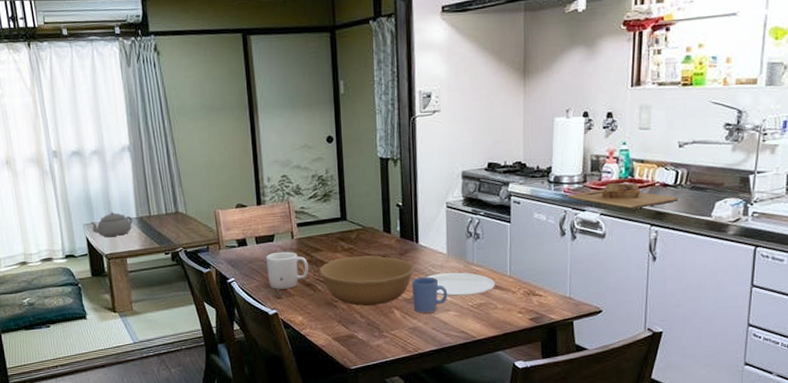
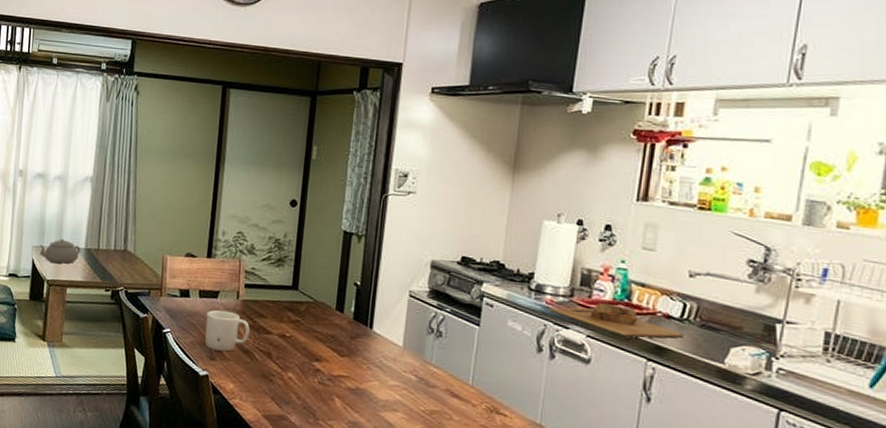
bowl: present [319,255,415,306] -> none [260,329,365,389]
mug: present [412,277,448,314] -> none [356,366,398,410]
plate: present [426,272,495,297] -> none [376,366,454,400]

